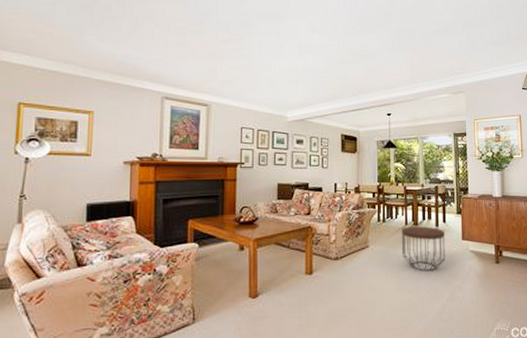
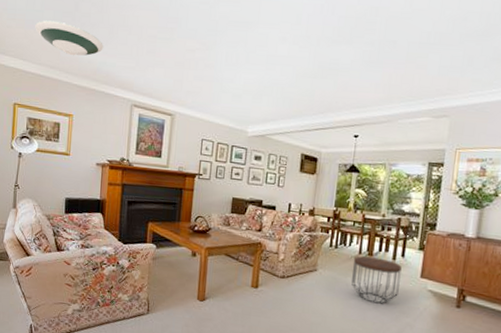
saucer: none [44,14,128,50] -> present [35,20,104,56]

